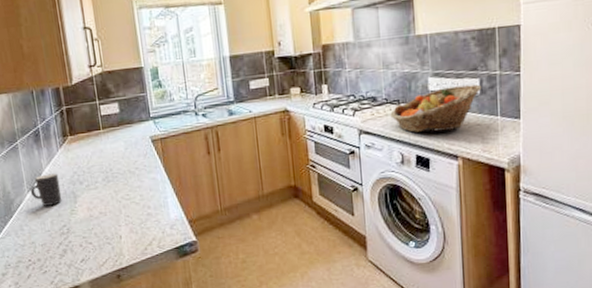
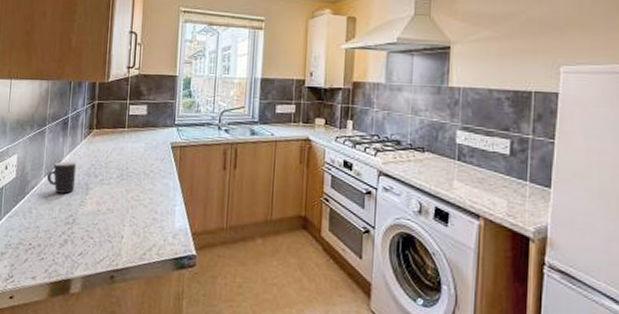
fruit basket: present [390,84,482,133] -> none [413,143,513,188]

